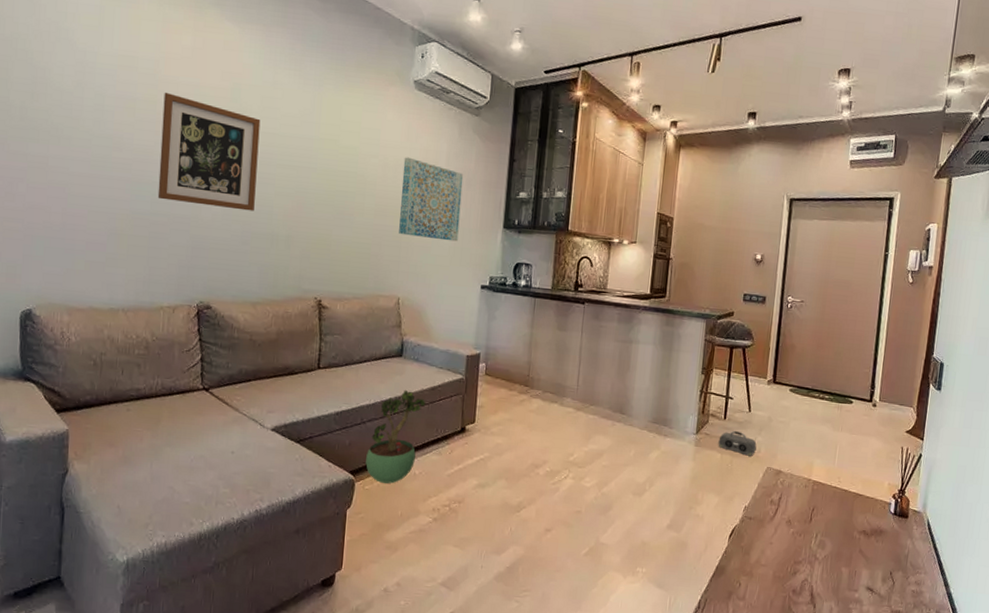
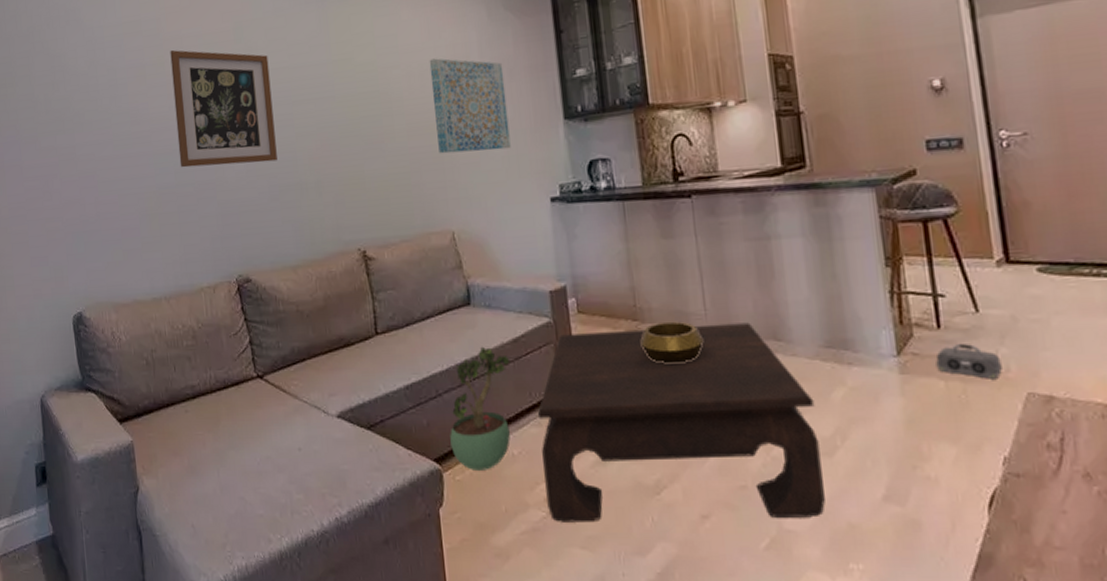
coffee table: none [434,389,638,536] -> present [537,322,825,523]
decorative bowl: none [527,390,573,421] -> present [640,321,704,364]

